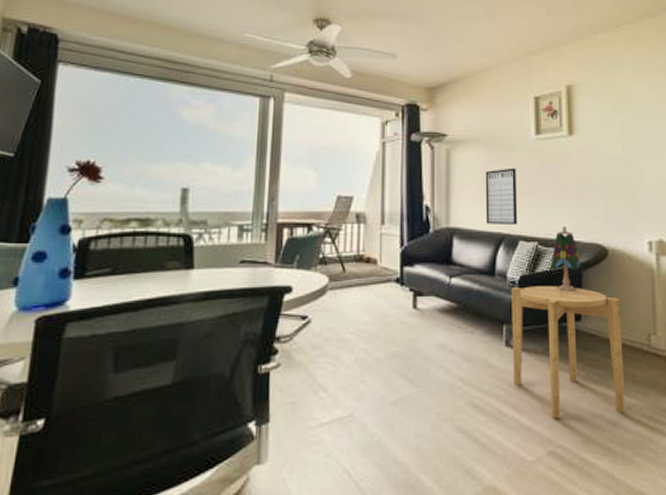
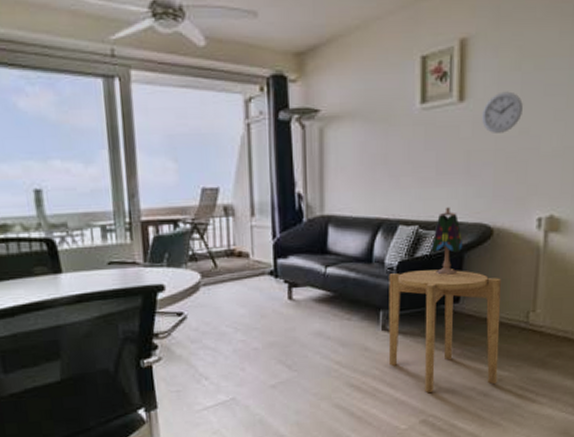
writing board: present [485,168,517,225] -> none [363,144,397,210]
wall clock: none [590,129,625,164] -> present [482,91,523,133]

